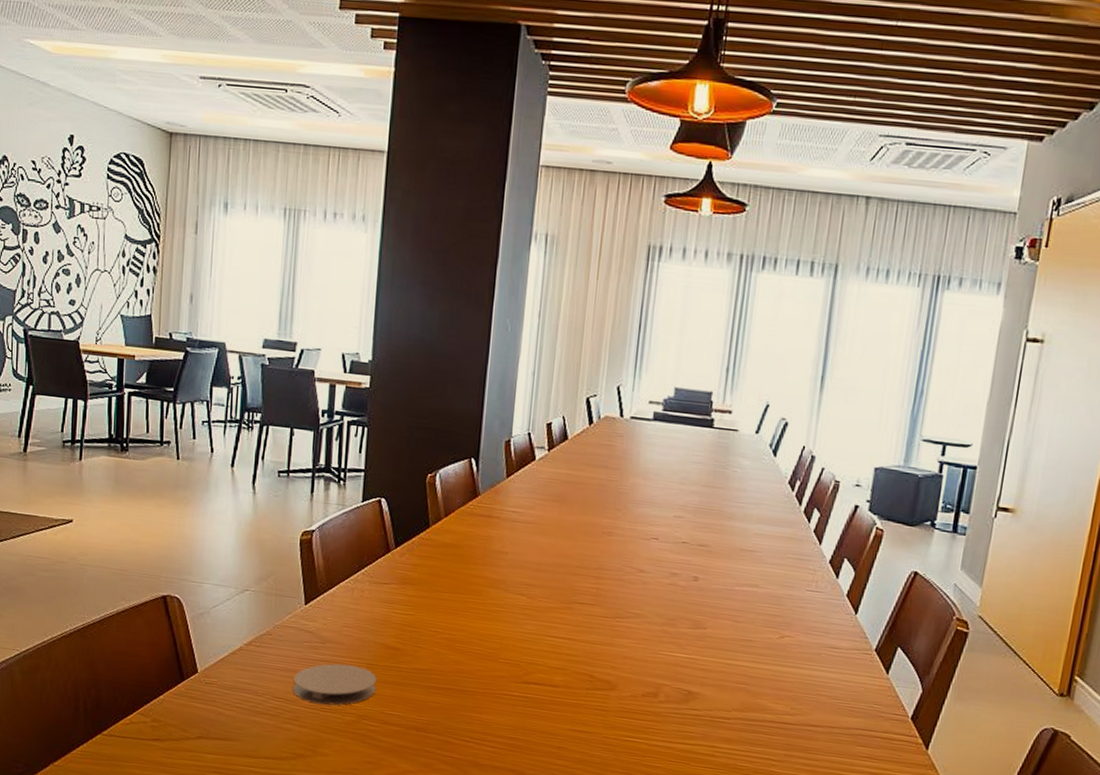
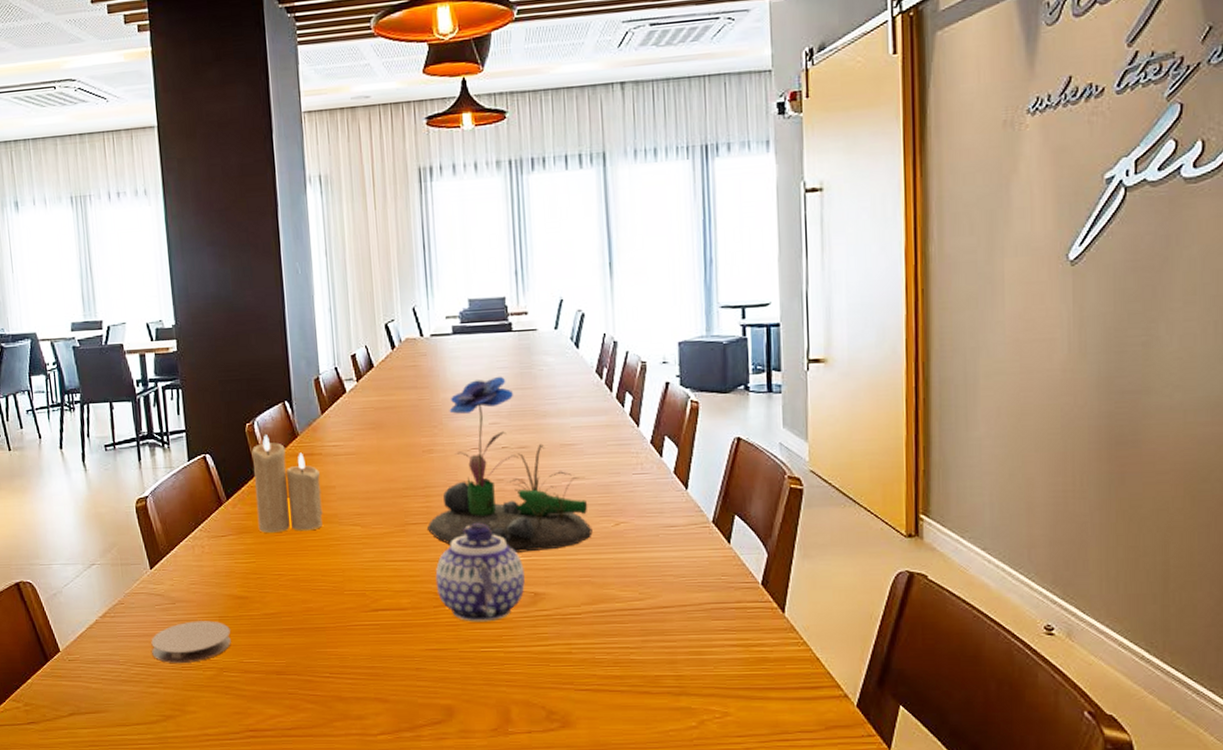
candle: none [422,489,495,593] -> present [251,435,323,533]
teapot: none [592,613,683,713] -> present [435,523,525,622]
flower: none [594,470,757,652] -> present [427,376,593,553]

